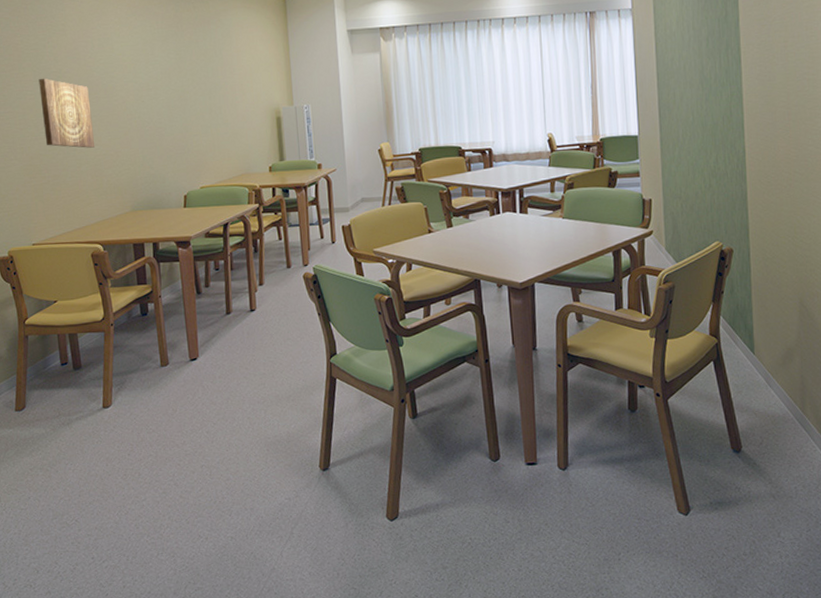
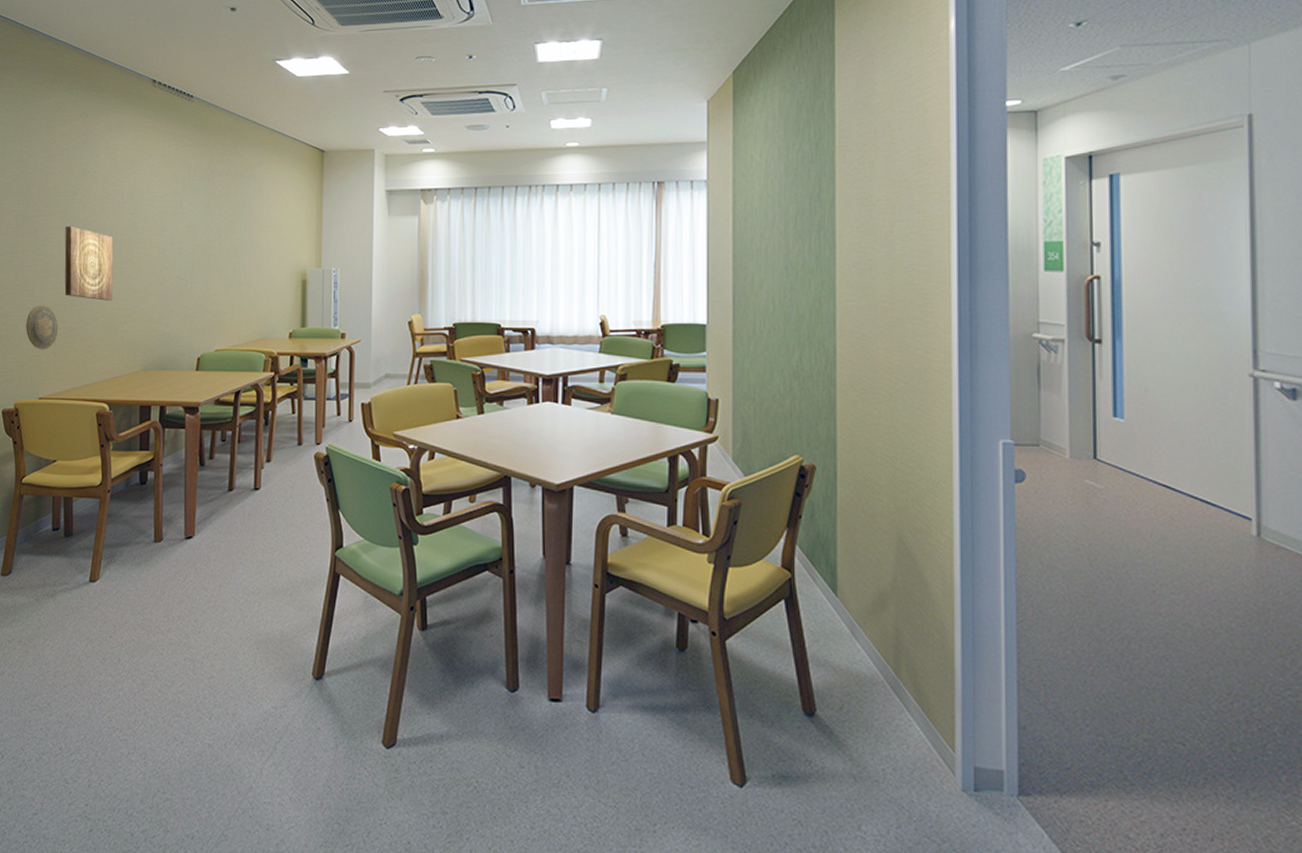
decorative plate: none [10,155,44,199] -> present [26,304,59,350]

